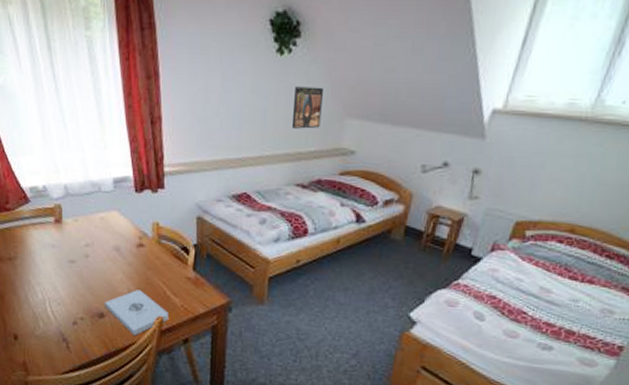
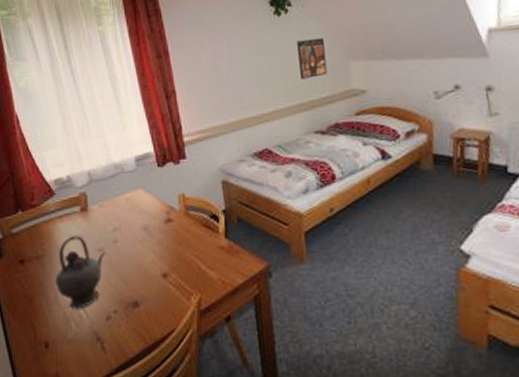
teapot: none [27,244,77,311] -> present [55,235,106,310]
notepad: present [105,290,169,336] -> none [138,269,207,322]

